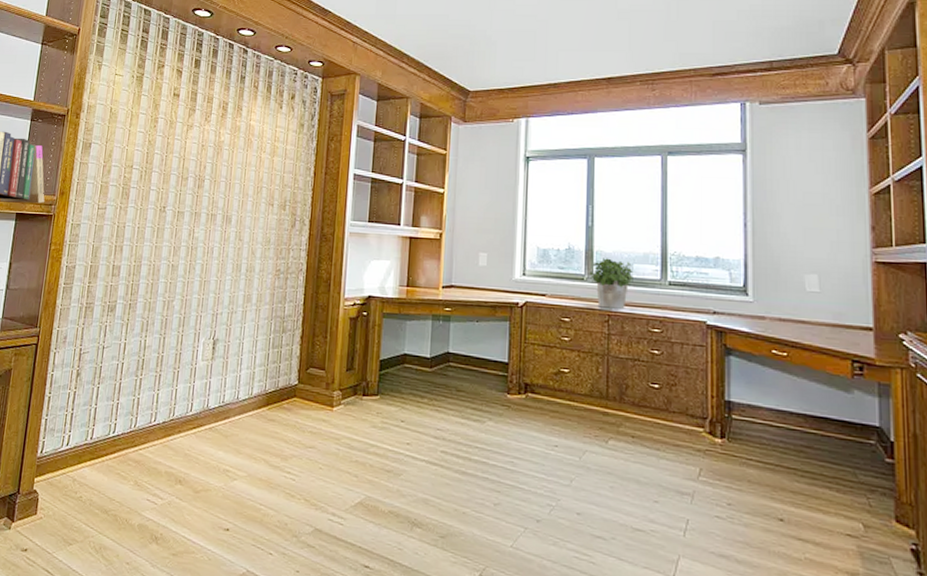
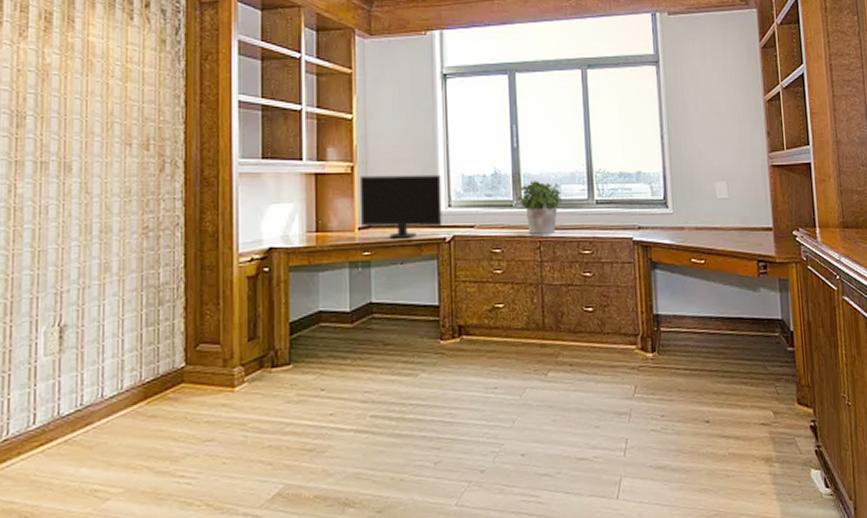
monitor: none [444,242,518,300] -> present [359,174,442,239]

